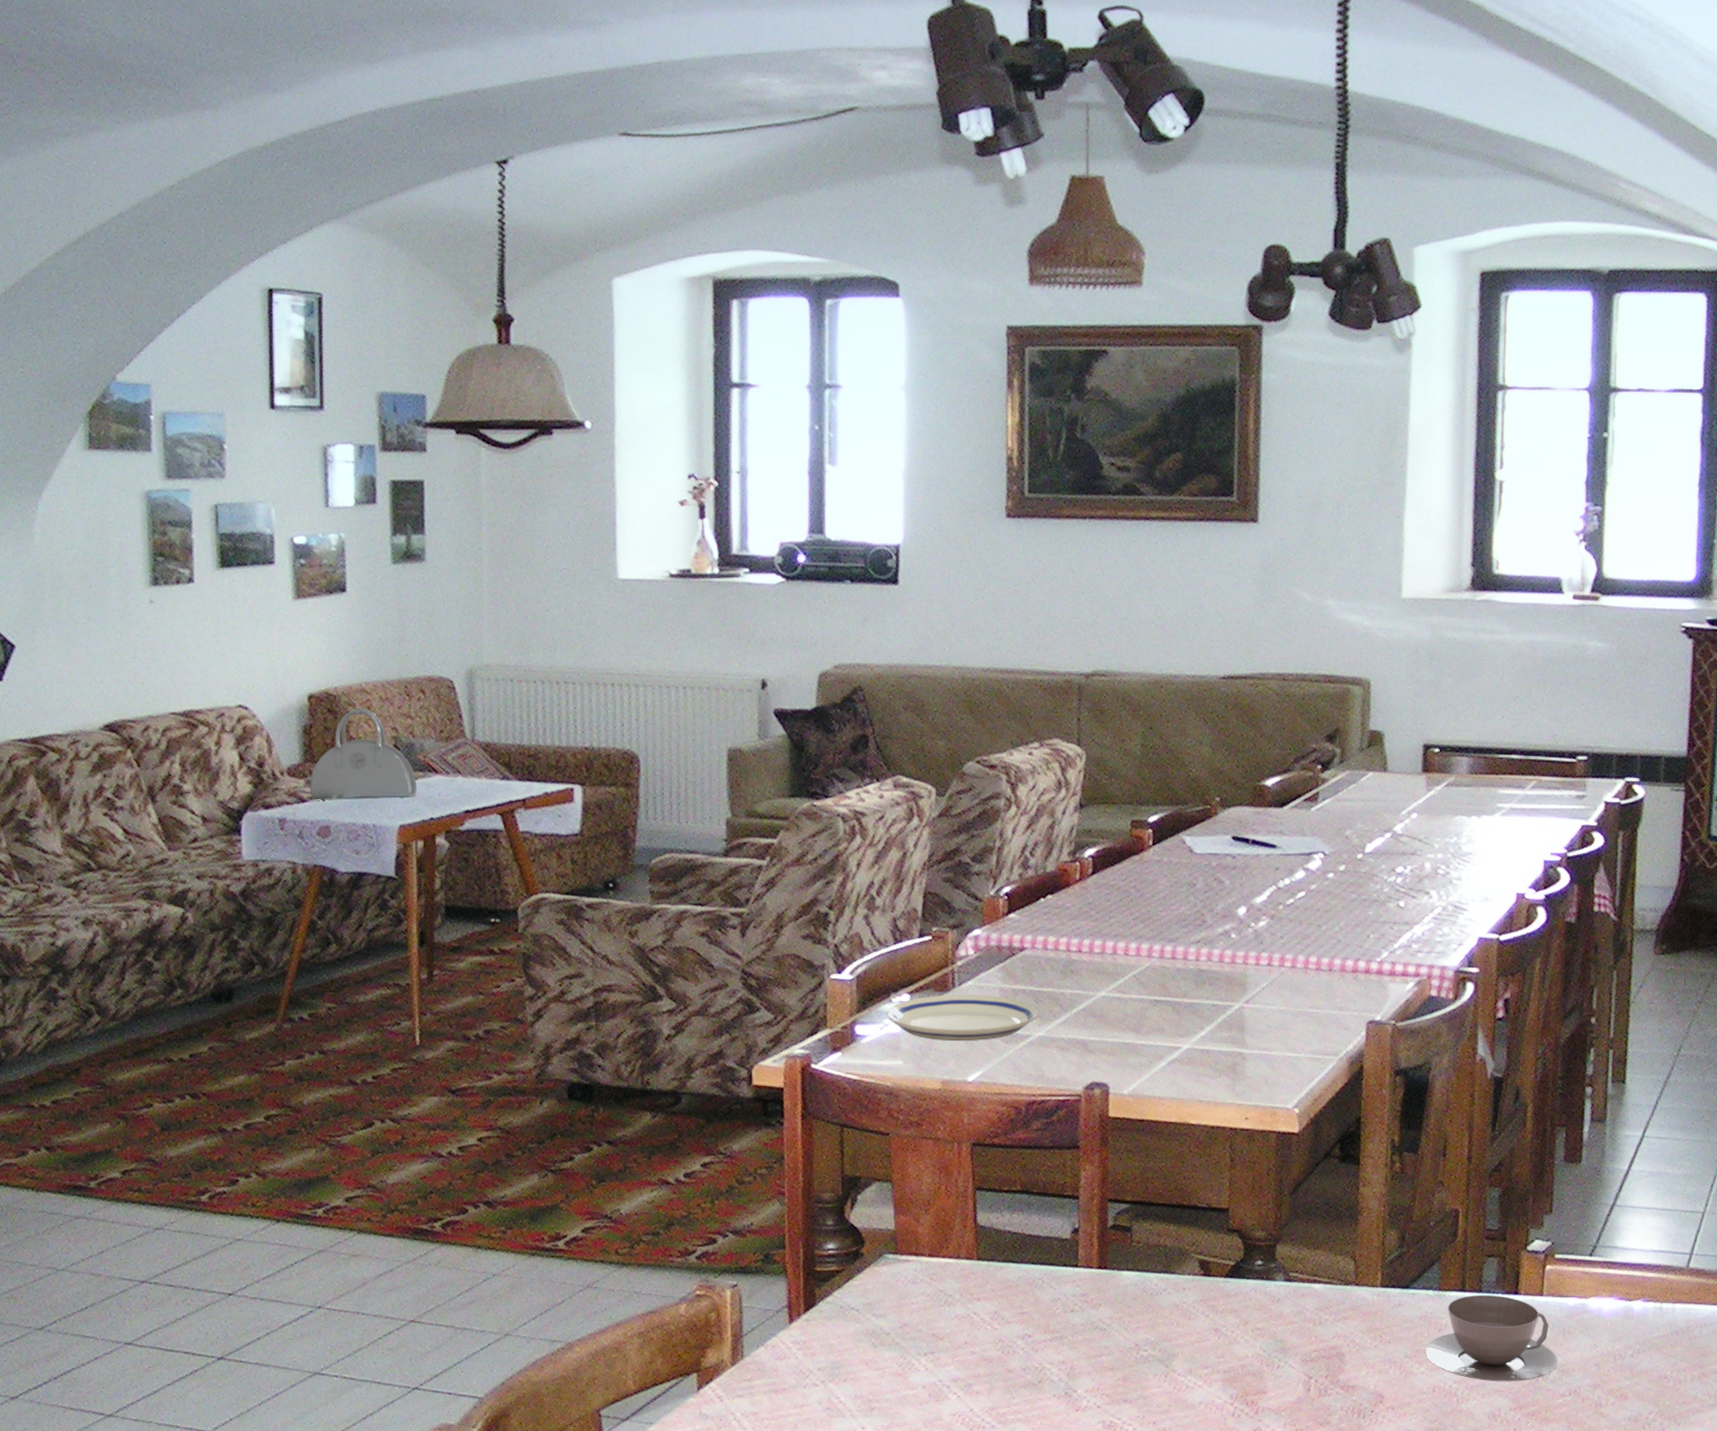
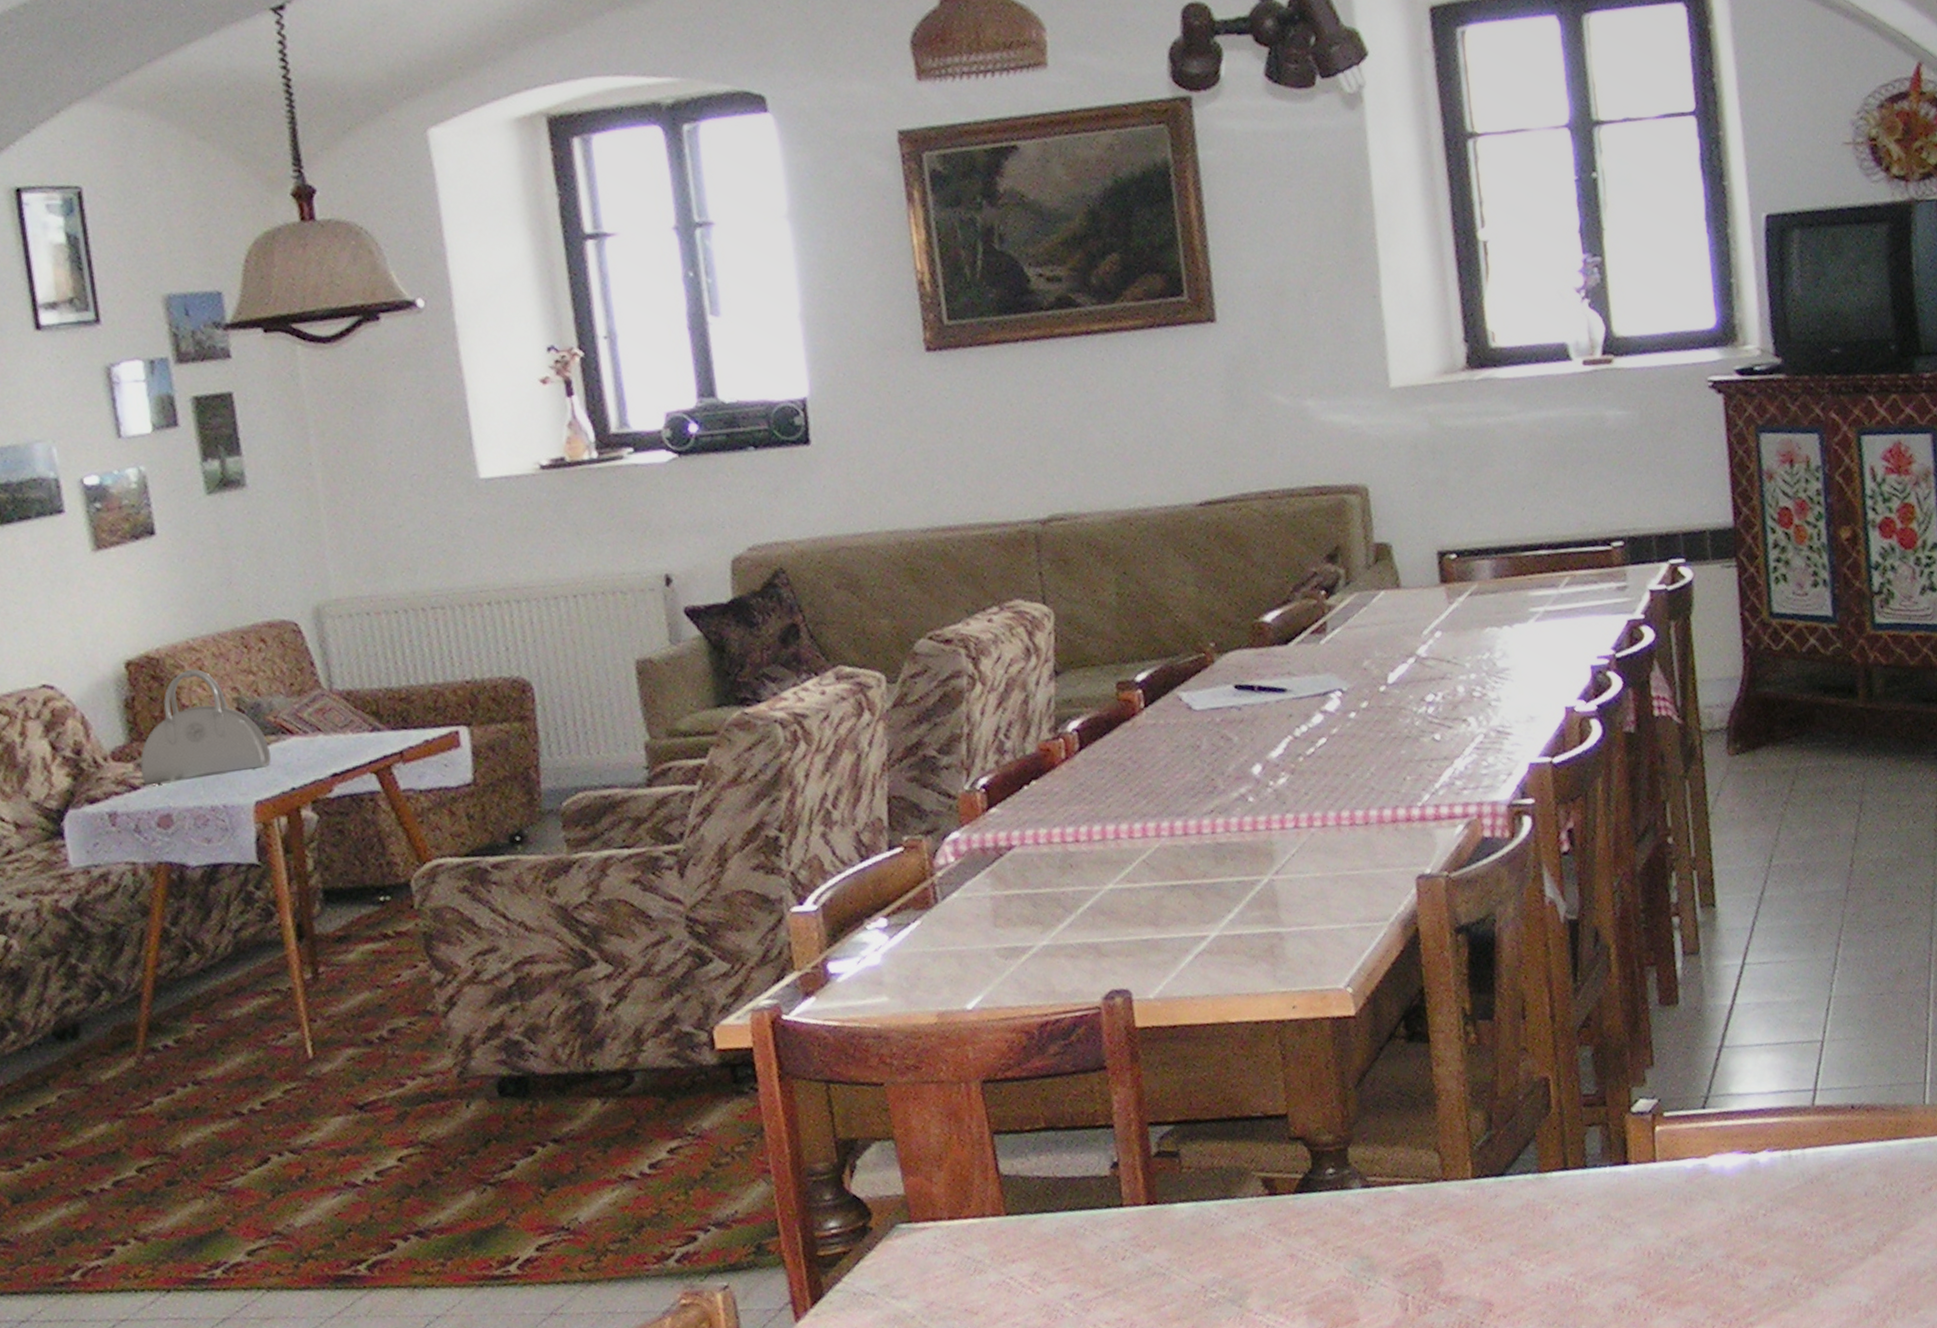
plate: present [886,995,1039,1042] -> none [861,905,1039,967]
teacup: present [1426,1294,1558,1382] -> none [1533,1168,1683,1269]

